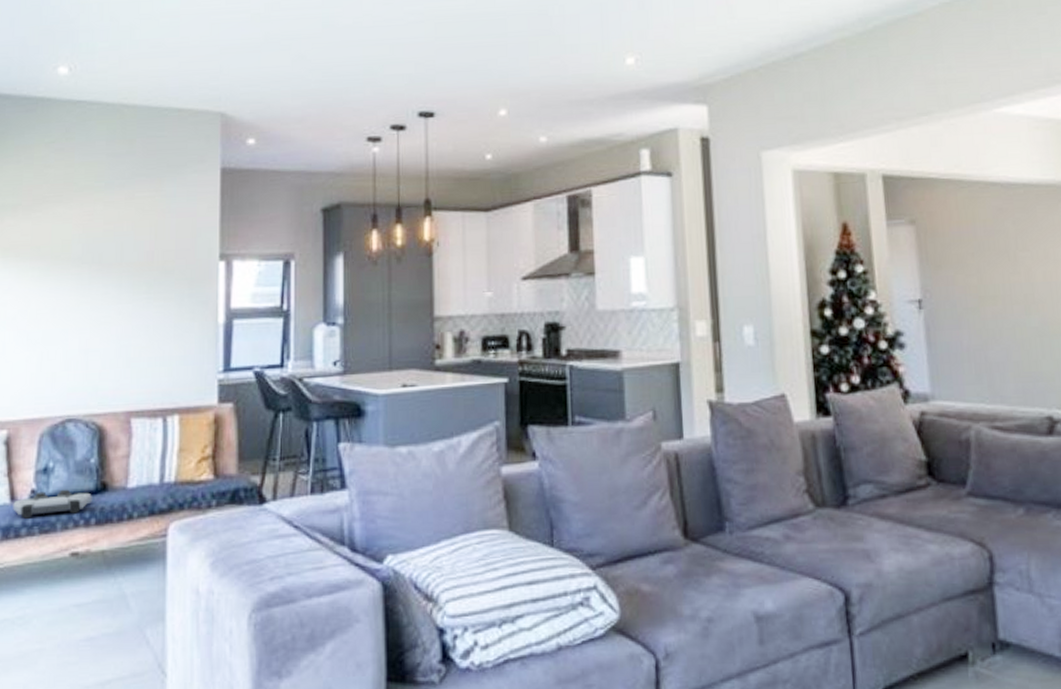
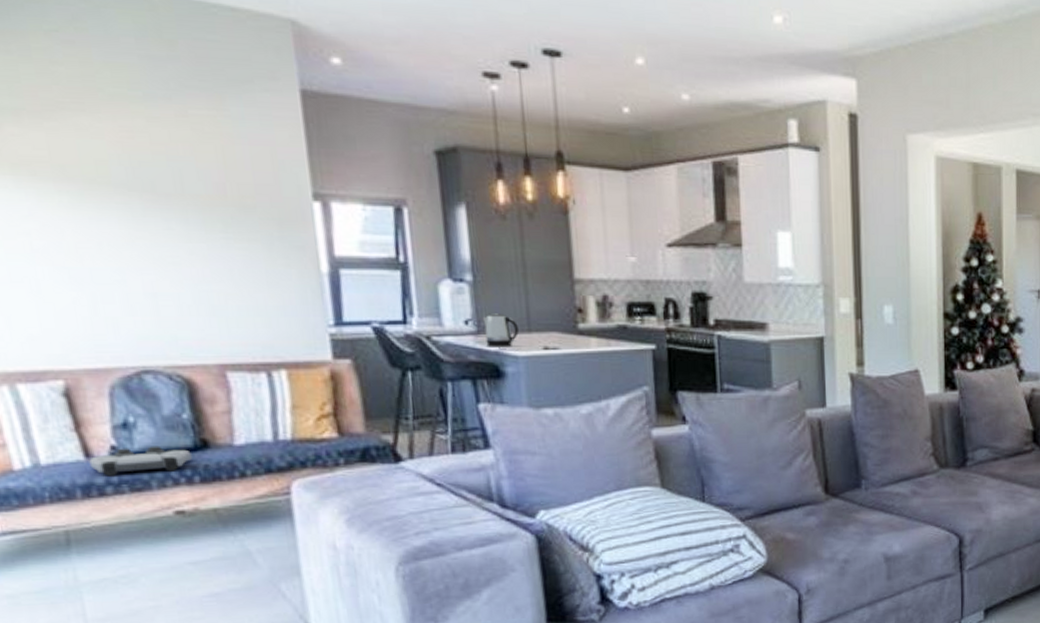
kettle: none [349,353,382,387] -> present [482,313,520,347]

